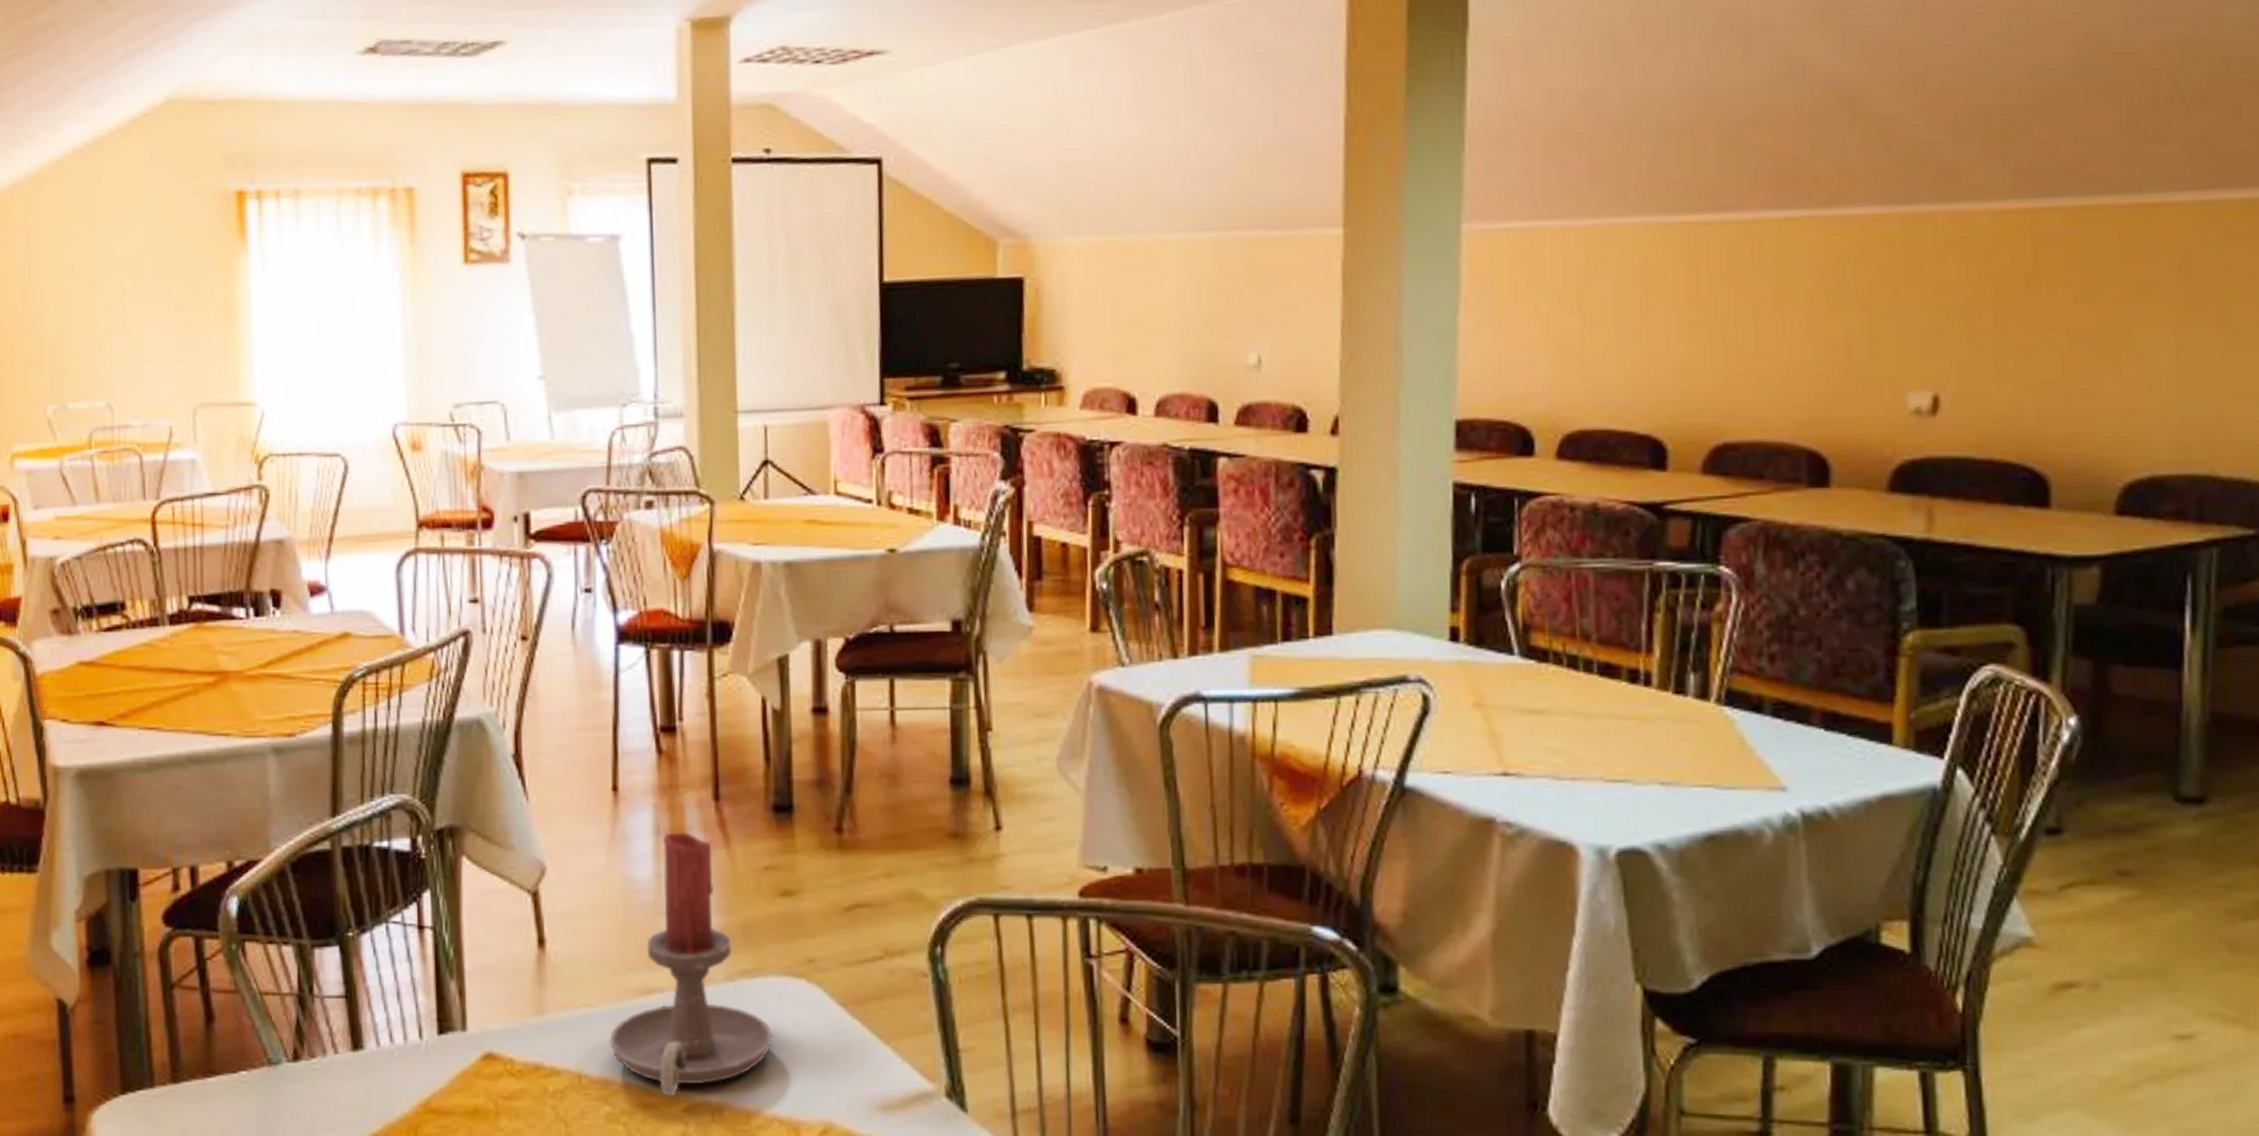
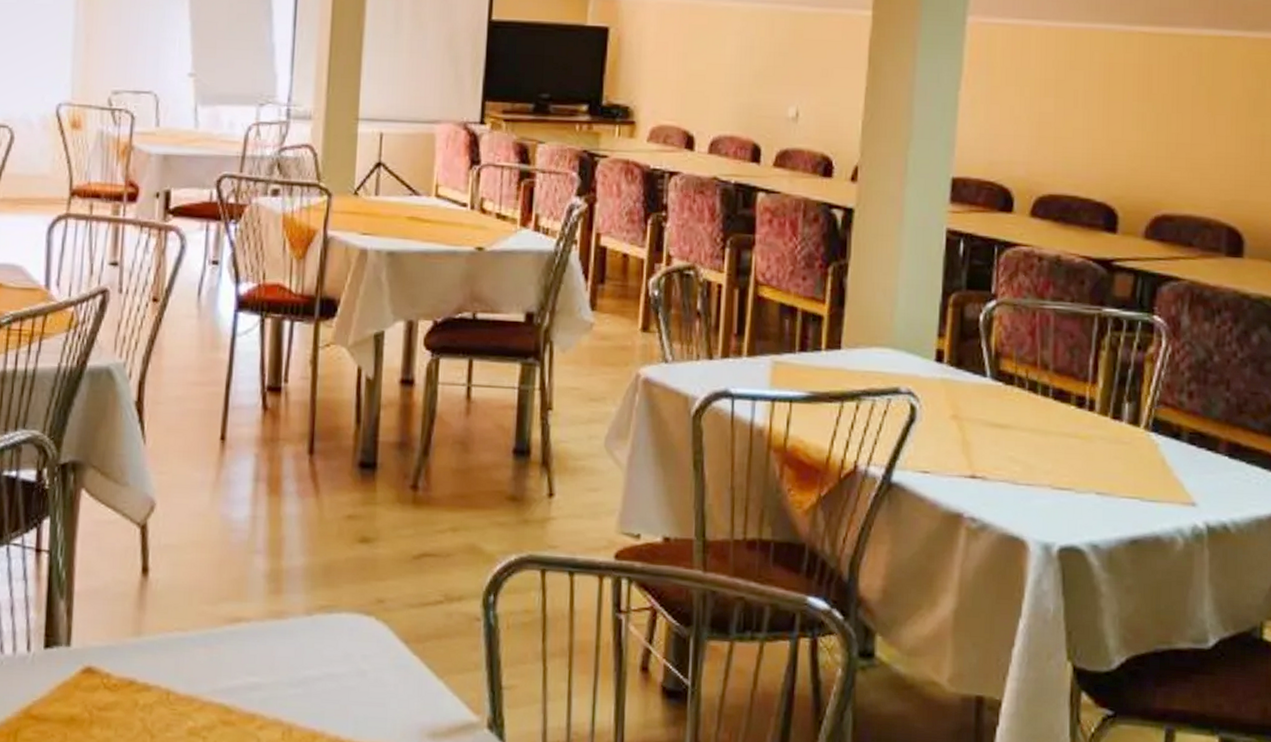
candle holder: present [609,832,773,1097] -> none [197,479,342,716]

